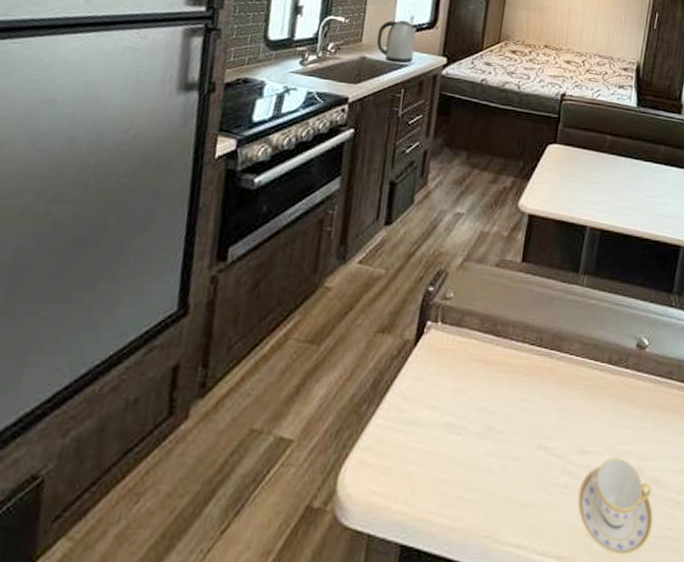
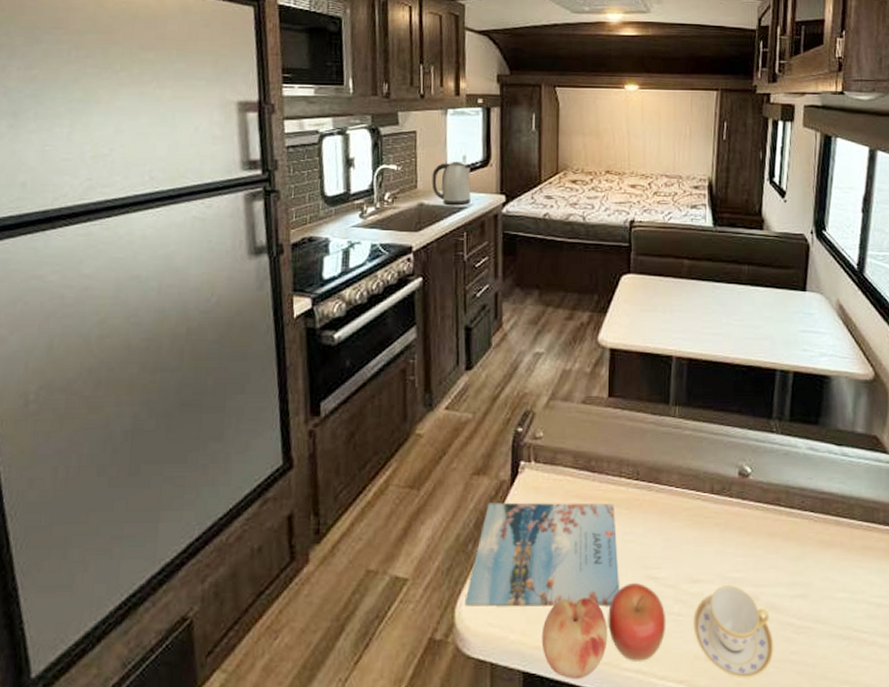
magazine: none [349,362,515,476] -> present [464,502,619,607]
fruit: none [424,465,494,554] -> present [541,596,608,680]
fruit: none [494,453,553,535] -> present [608,583,666,661]

